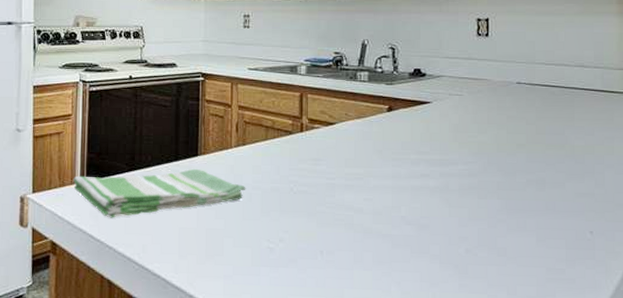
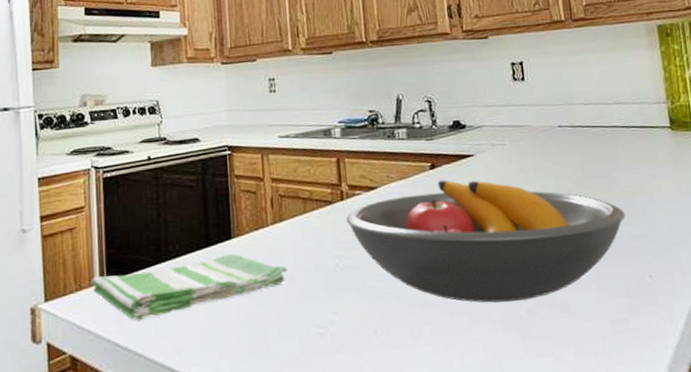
fruit bowl: none [303,122,574,240] -> present [345,180,626,303]

